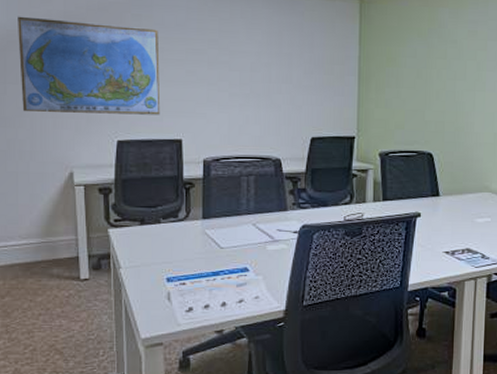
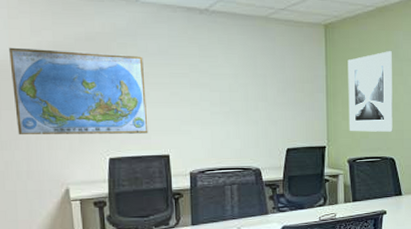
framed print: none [382,30,435,123] -> present [348,51,393,132]

